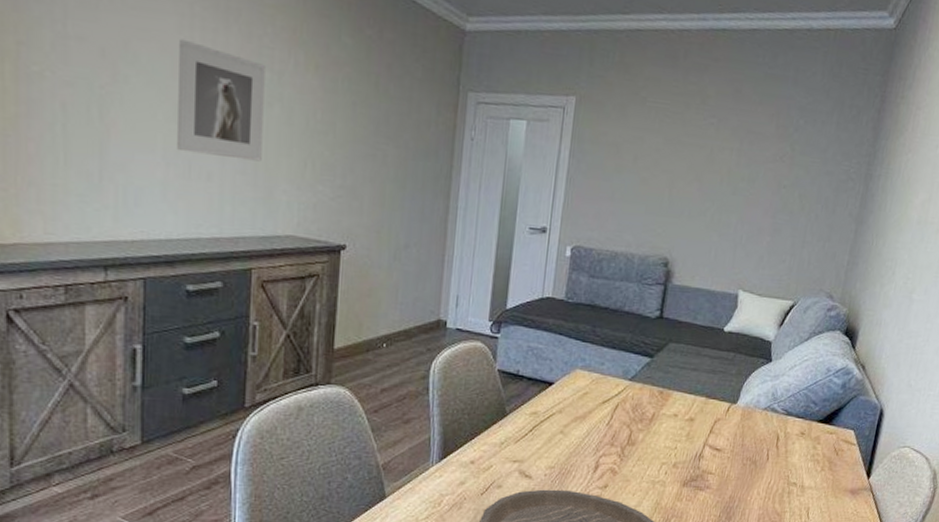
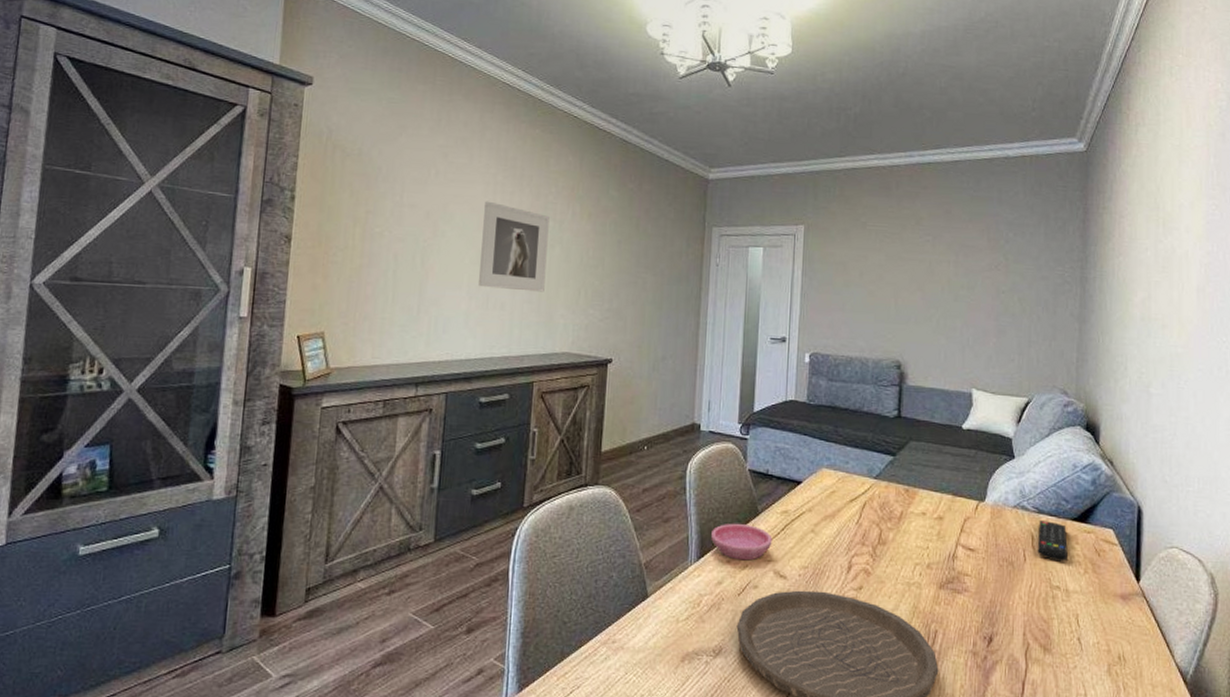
saucer: none [455,424,520,461] -> present [711,523,773,561]
remote control: none [780,422,811,461] -> present [1037,520,1068,562]

